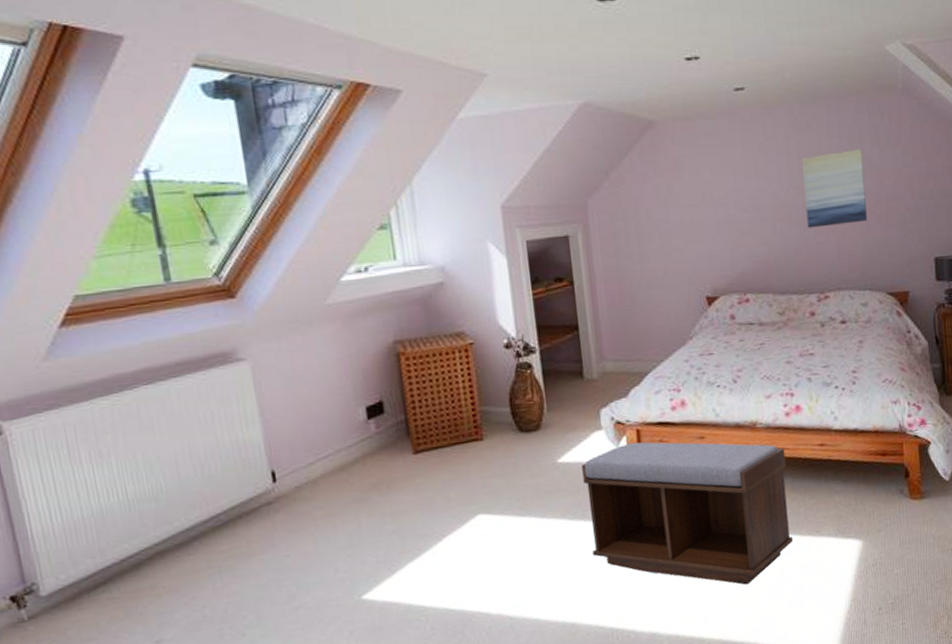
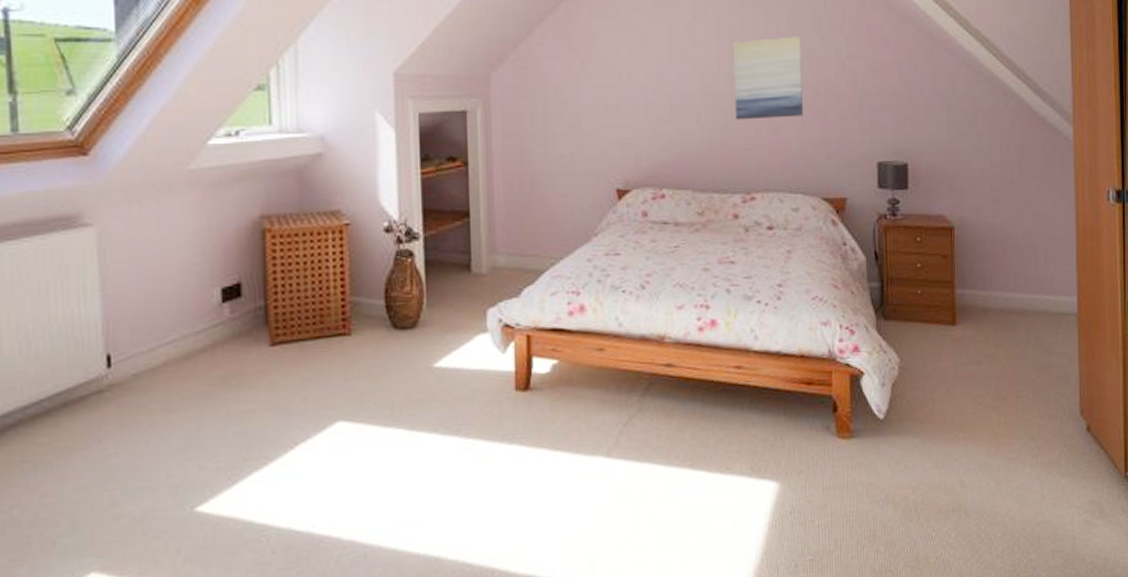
bench: present [582,442,793,585] -> none [461,349,698,526]

